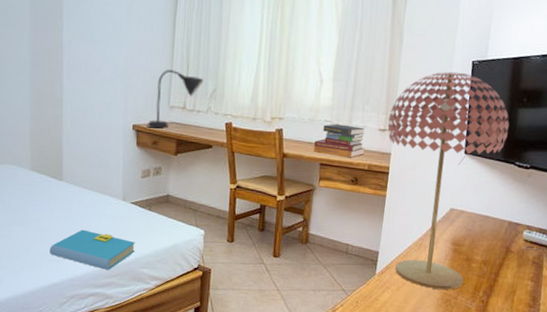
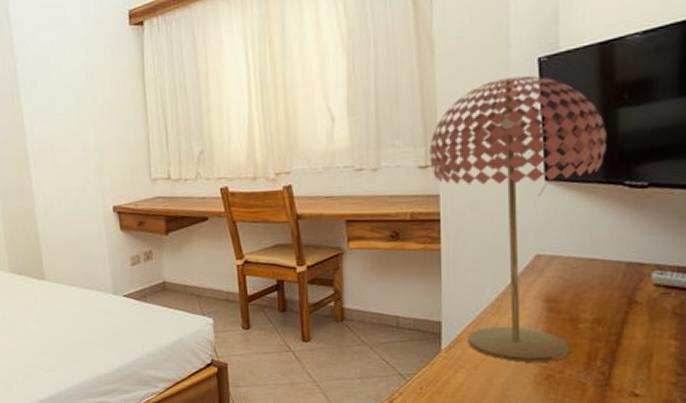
book: present [50,229,135,271] -> none [41,332,135,376]
desk lamp: present [146,70,204,129] -> none [127,136,187,207]
books: present [314,124,365,158] -> none [335,167,403,209]

